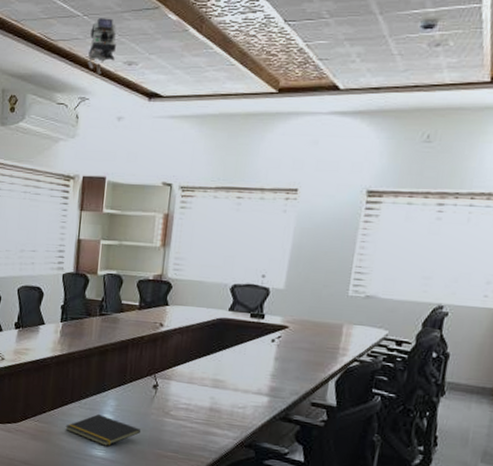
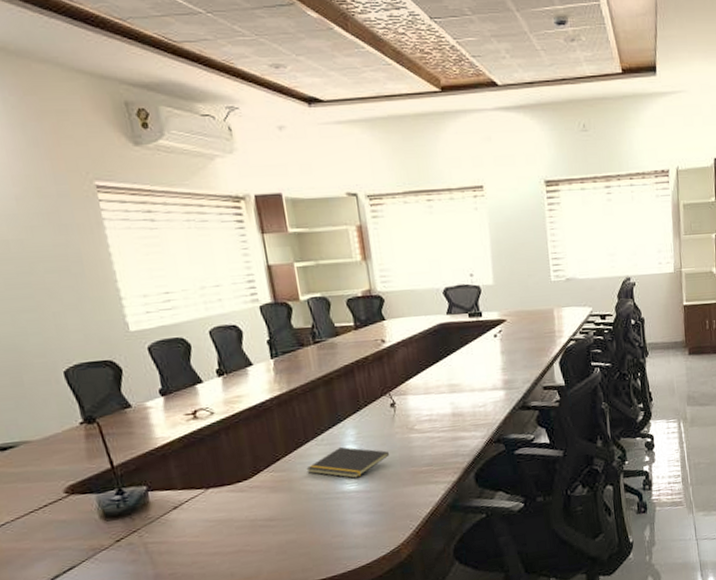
camera: present [88,18,117,74] -> none [220,15,259,80]

